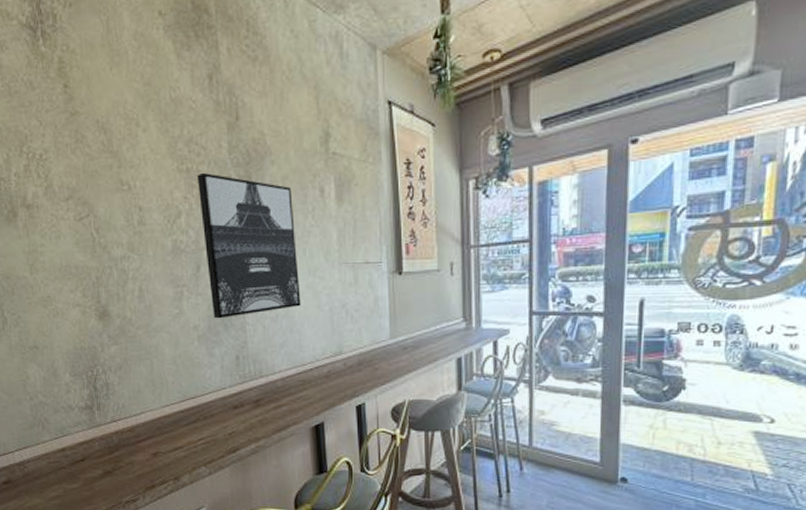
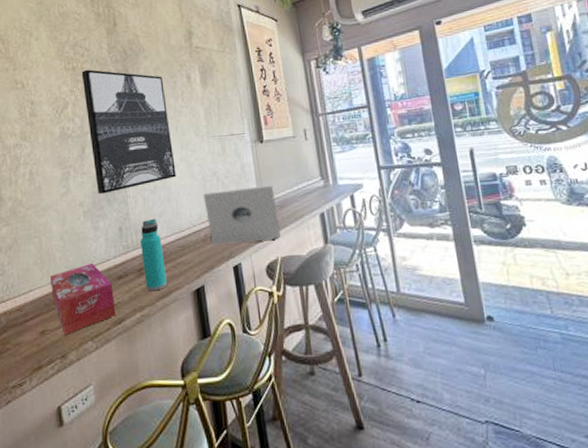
tissue box: none [161,391,231,459] -> present [49,263,116,336]
water bottle: none [258,349,286,424] -> present [140,218,168,291]
laptop: none [329,323,410,383] -> present [203,185,280,245]

